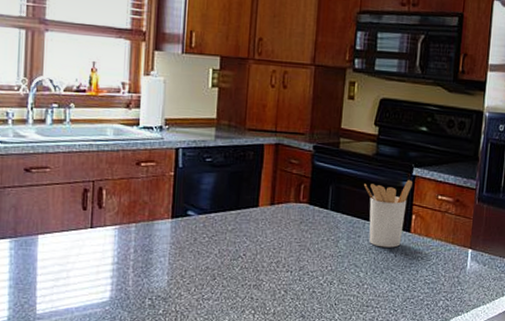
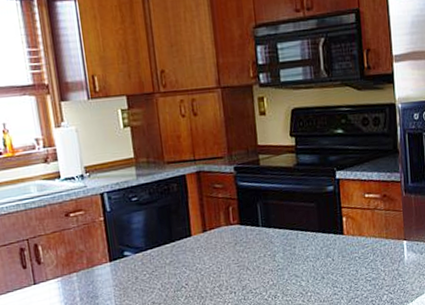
utensil holder: present [364,179,412,248] -> none [290,183,338,254]

